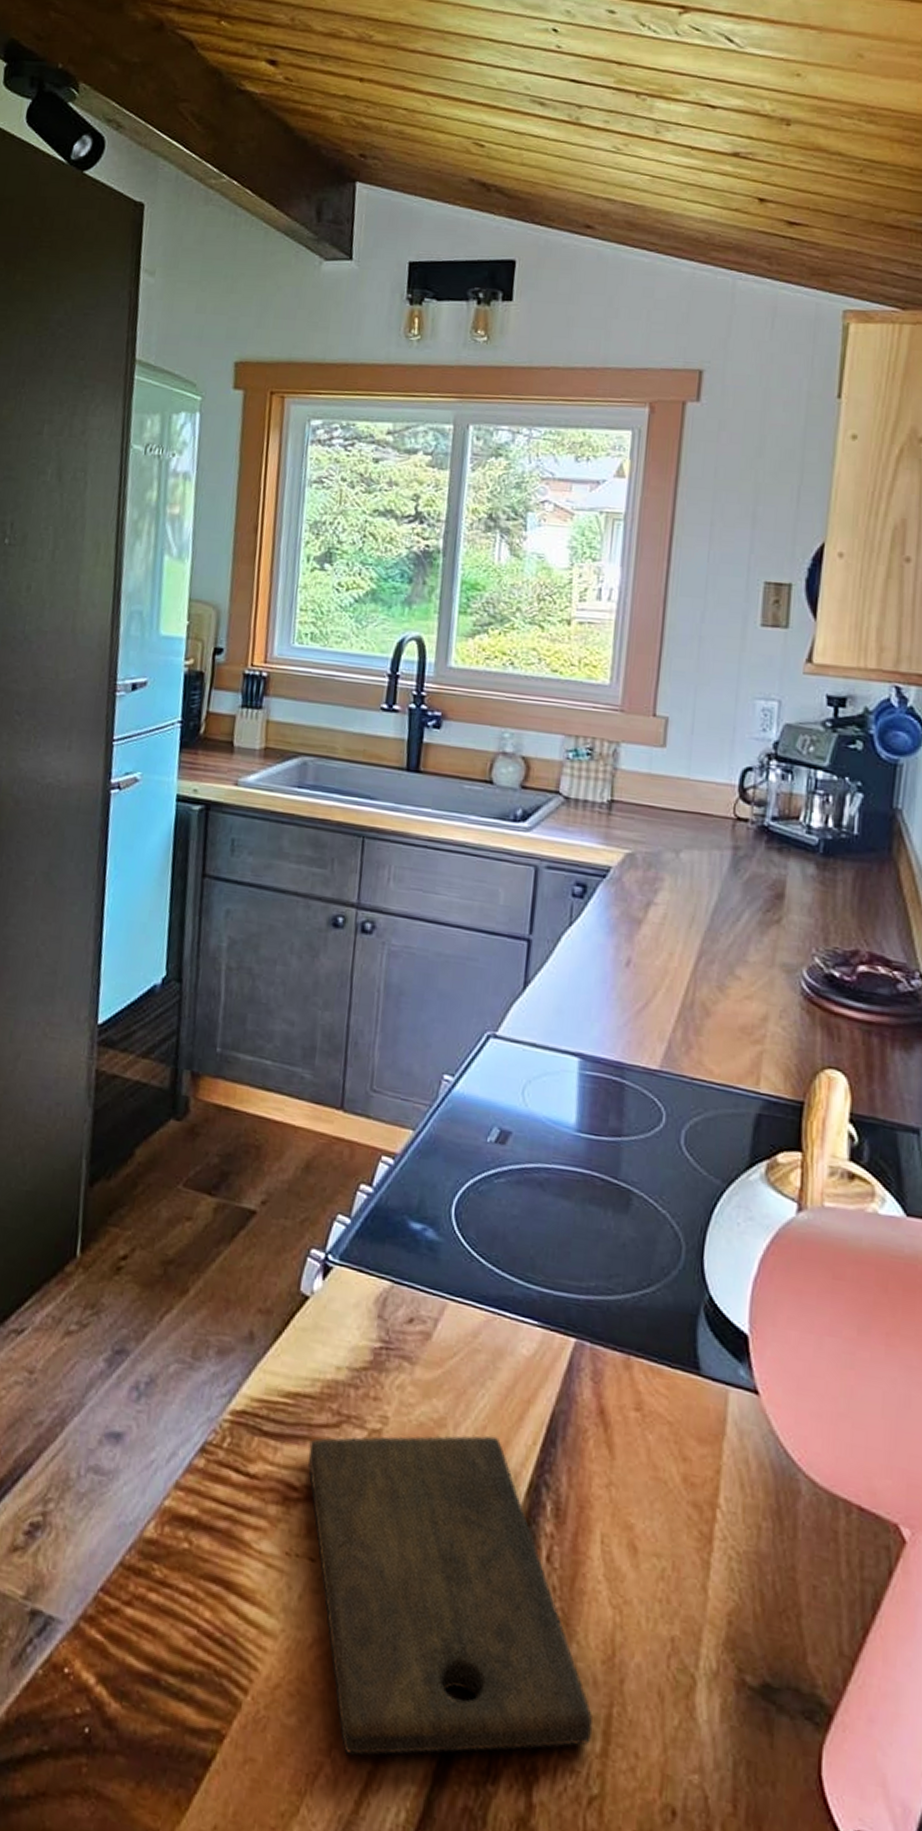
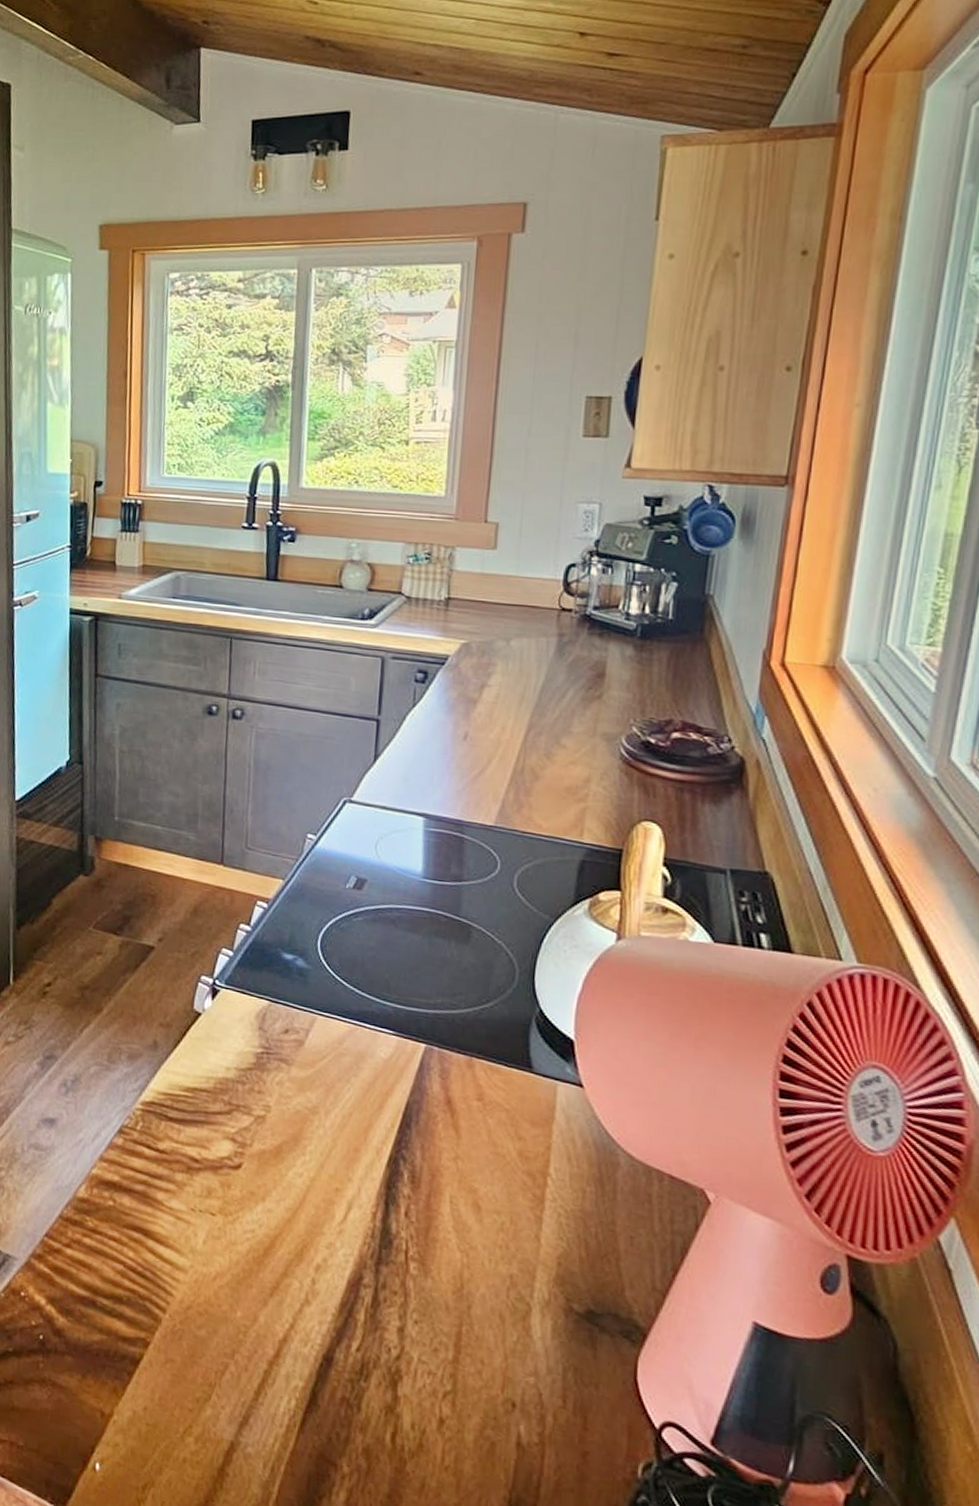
cutting board: present [308,1435,594,1756] -> none [206,1119,446,1359]

